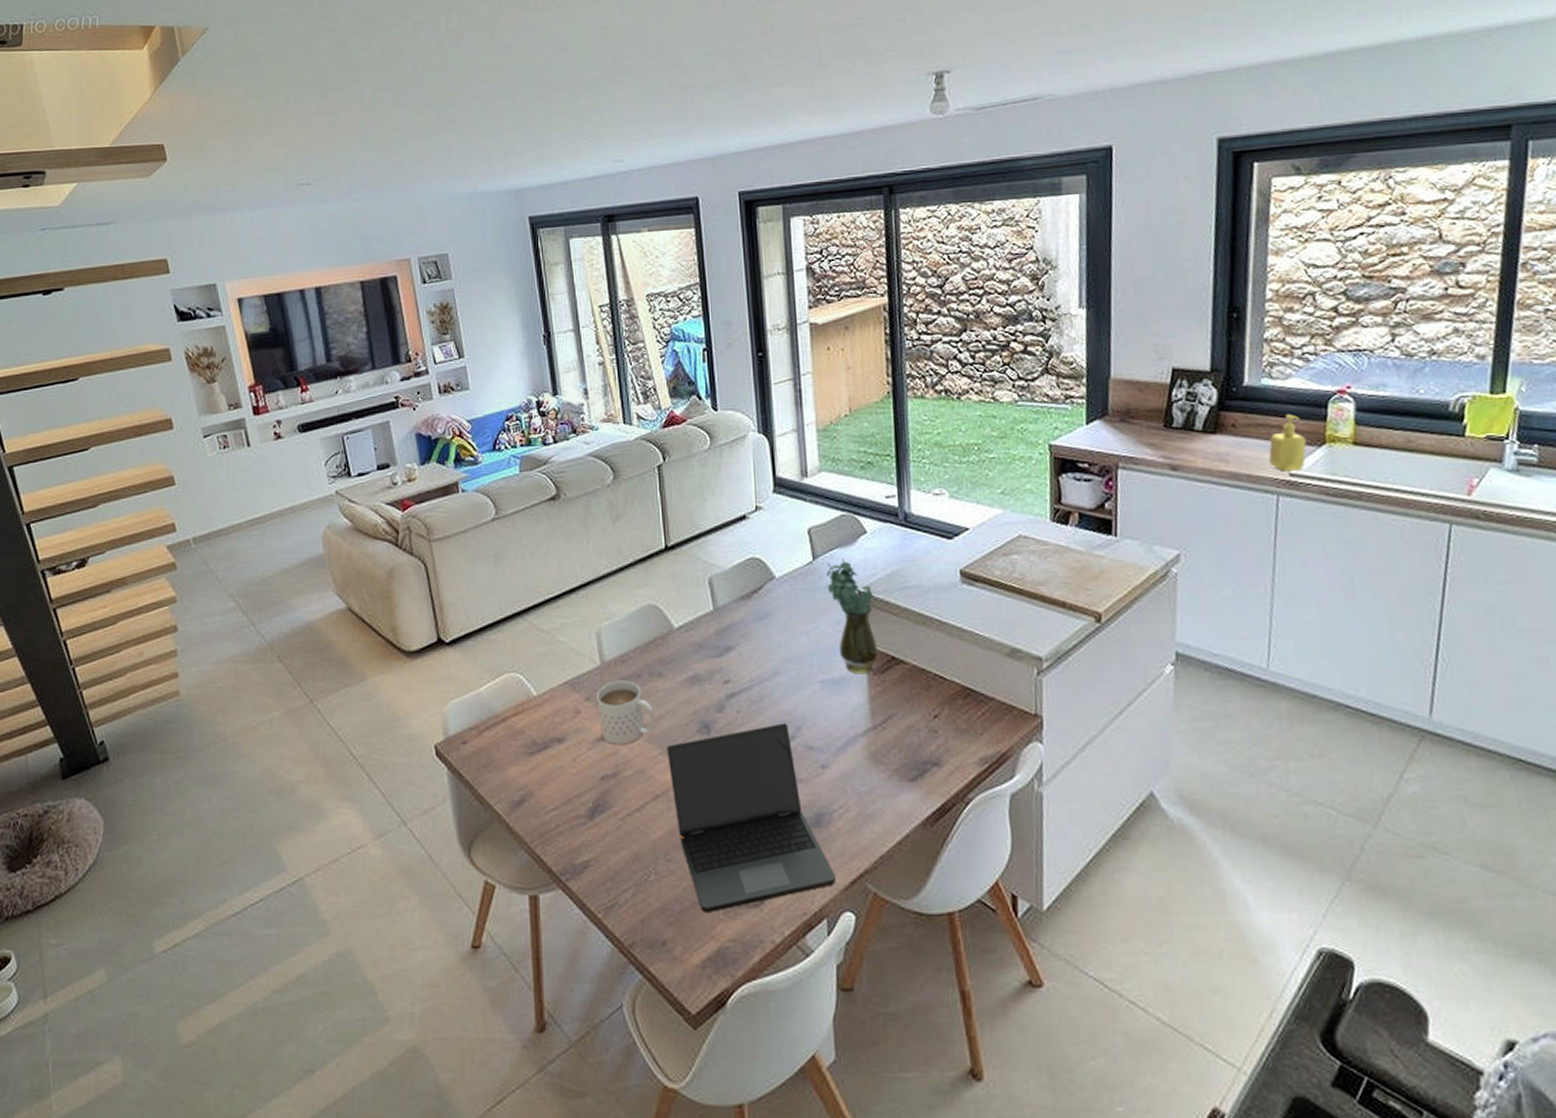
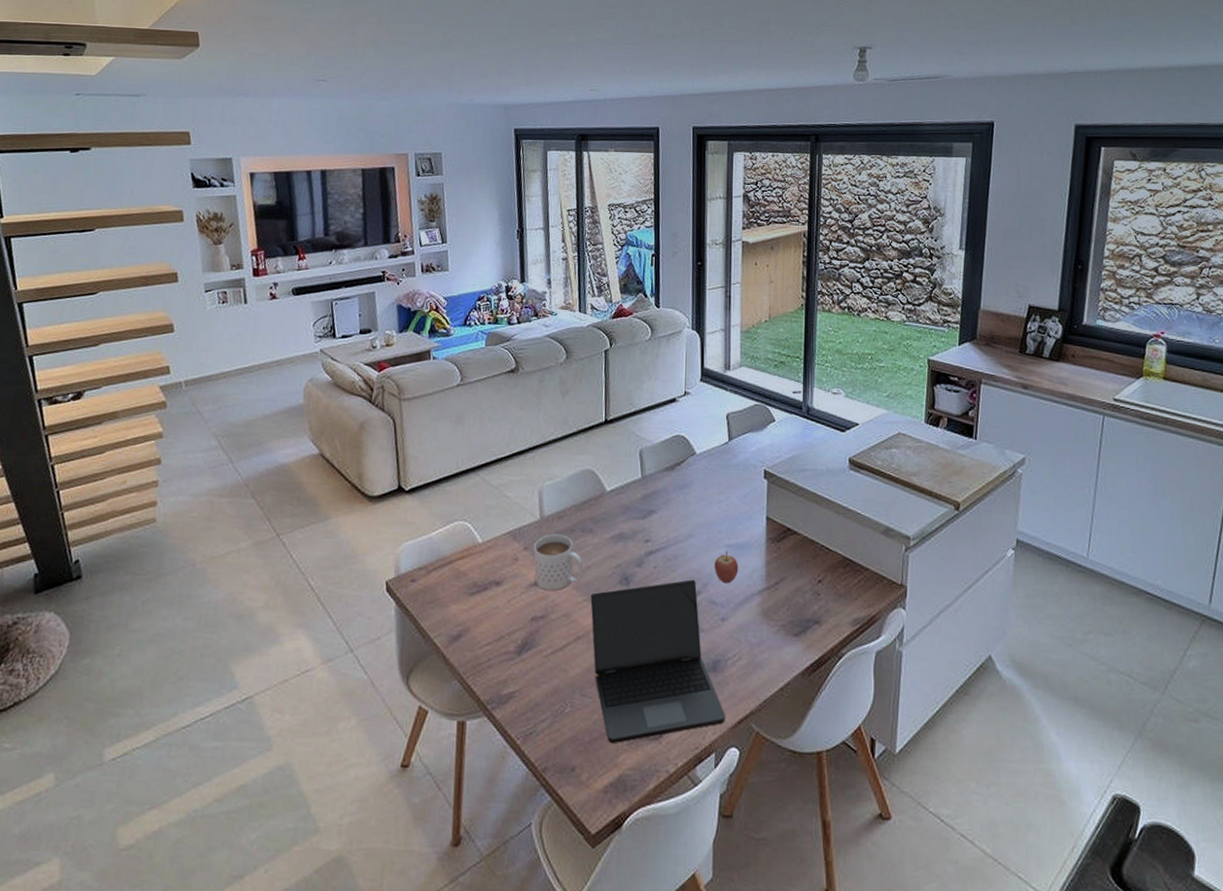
fruit: none [807,688,838,725] -> present [714,551,739,584]
vase: present [826,557,879,675] -> none [738,440,777,542]
soap dispenser: present [1269,414,1307,472] -> none [1099,350,1128,397]

